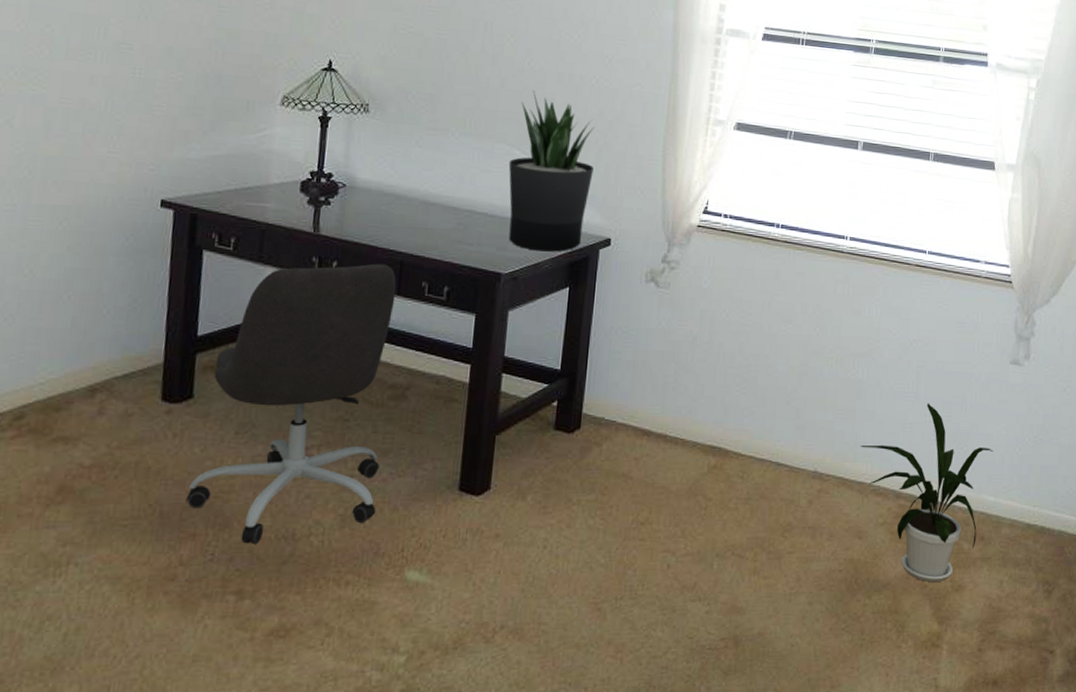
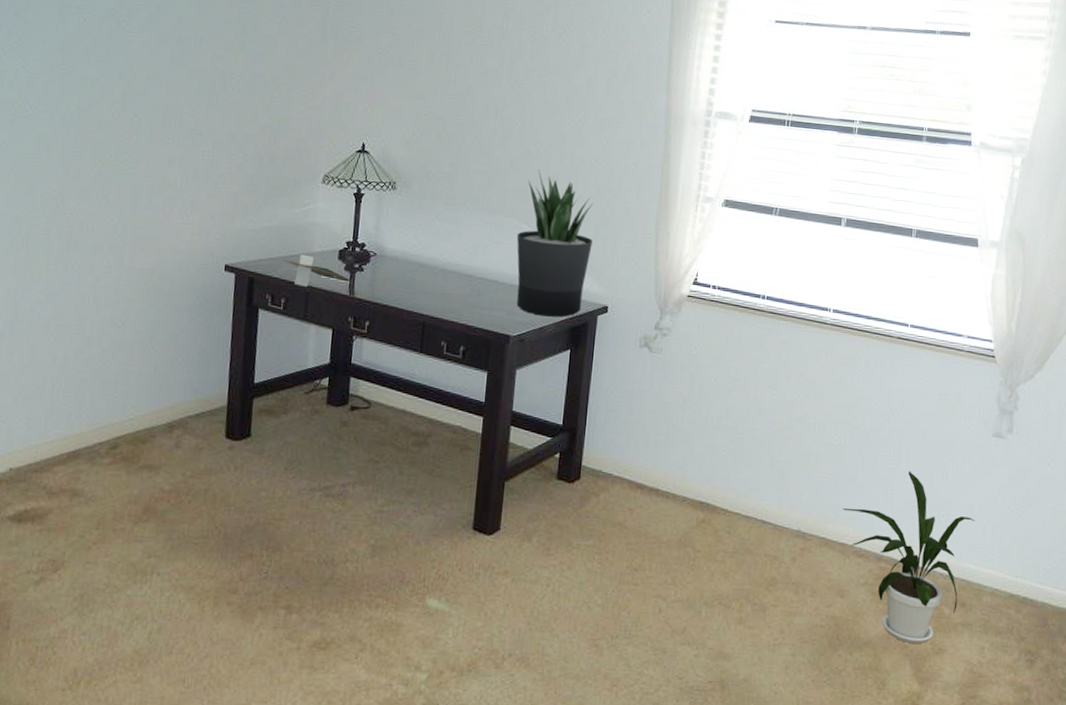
office chair: present [186,263,397,544] -> none [245,324,420,566]
papers: none [234,186,318,223] -> present [284,254,353,287]

